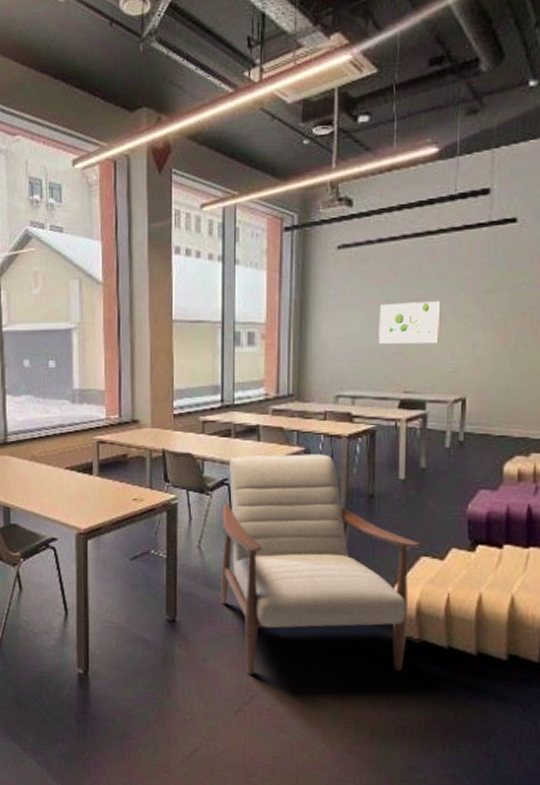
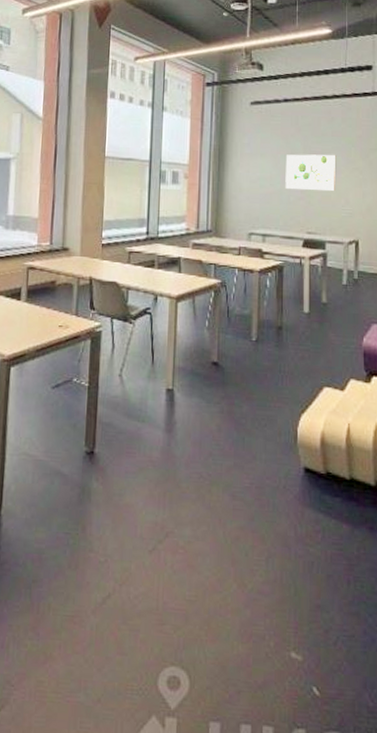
chair: present [220,454,421,676] -> none [139,286,324,511]

